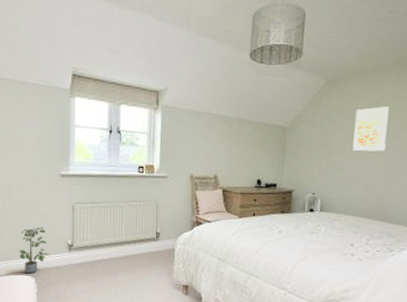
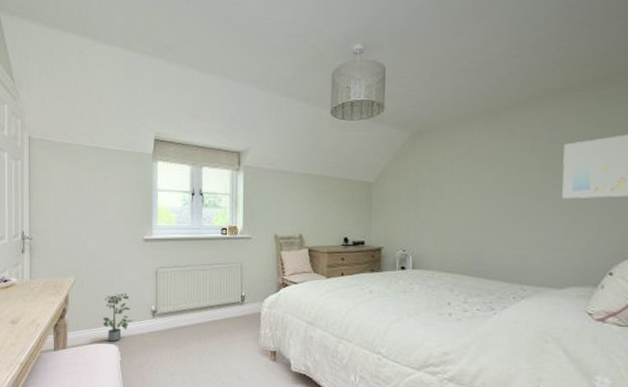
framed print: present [352,106,389,152] -> none [443,157,479,204]

